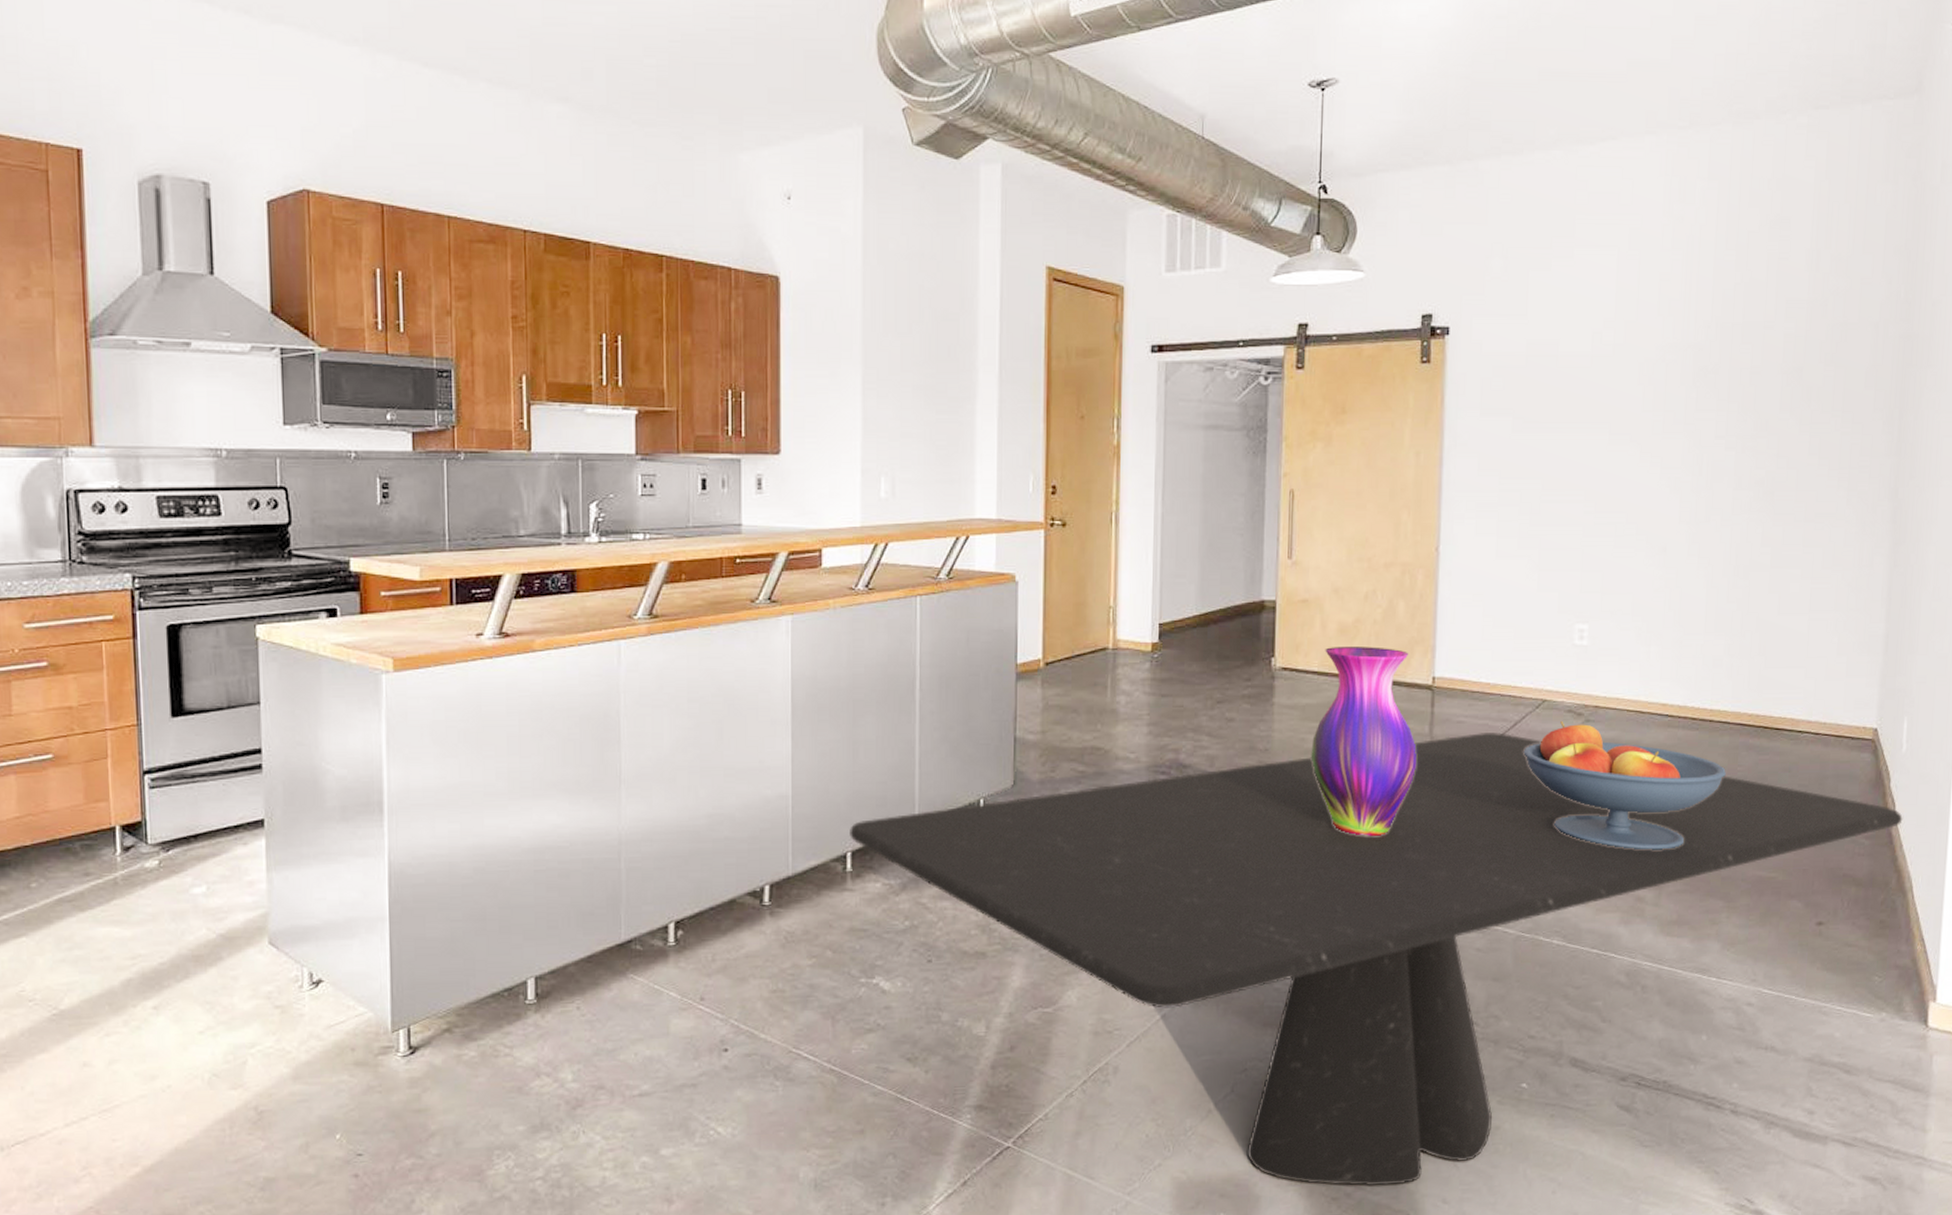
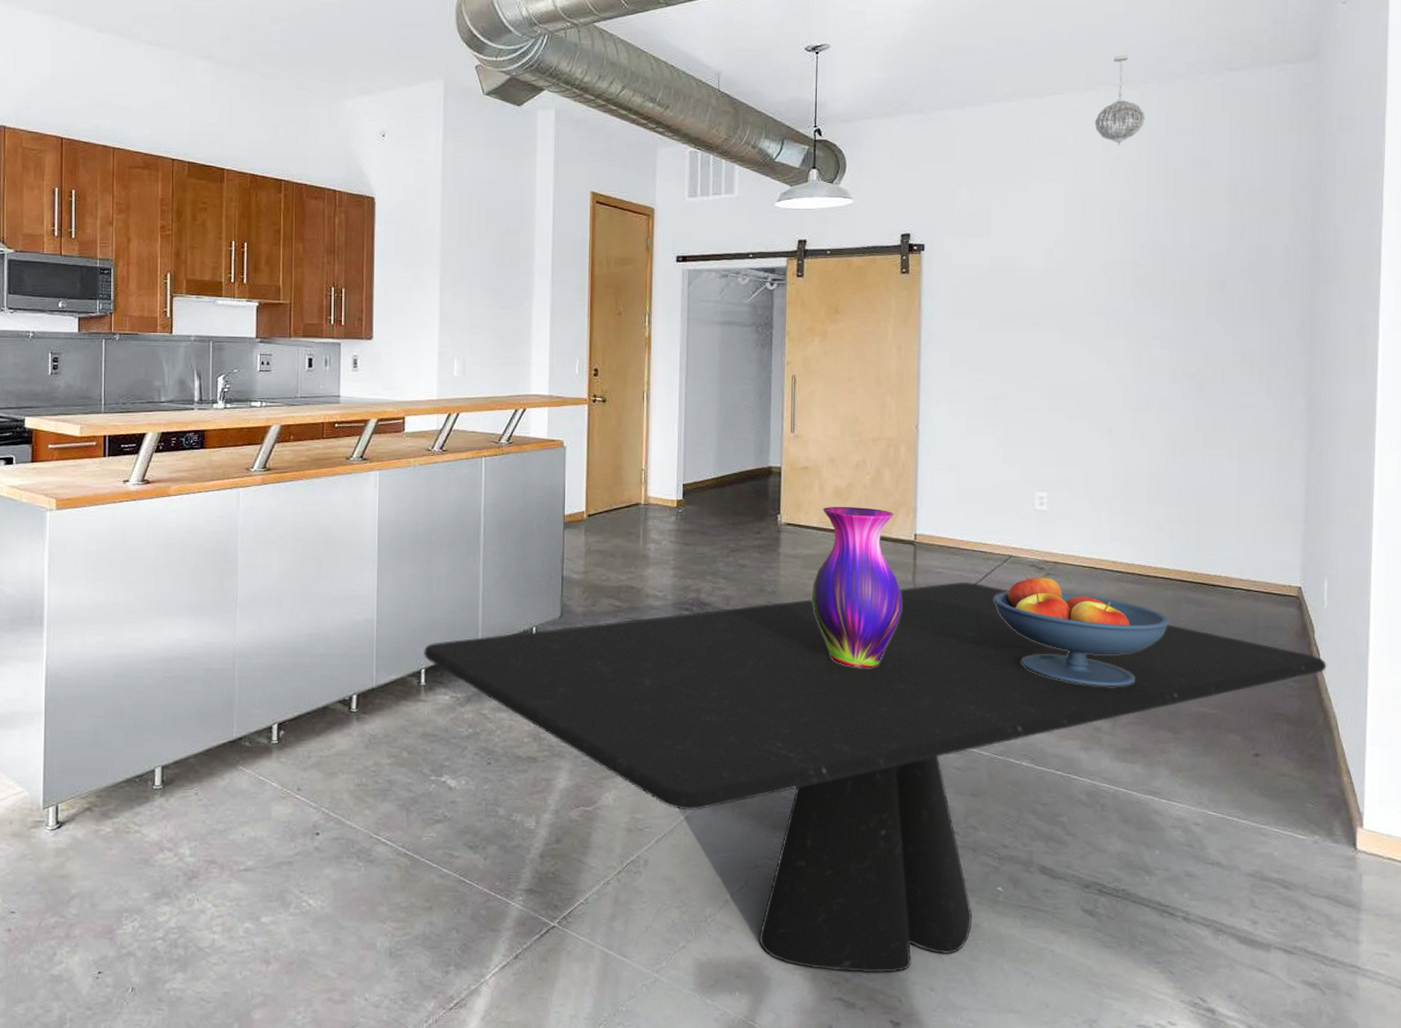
pendant light: none [1655,89,1715,203] -> present [1095,54,1145,146]

